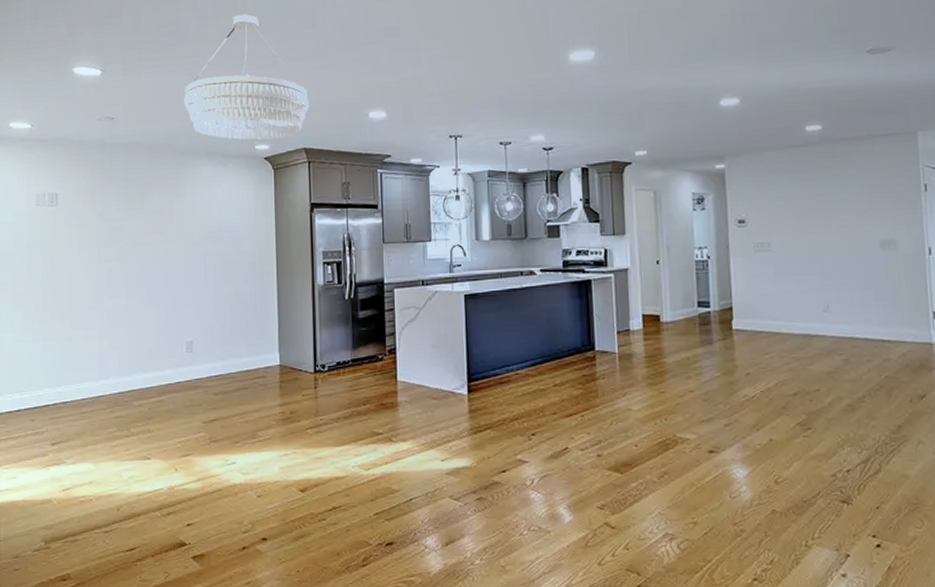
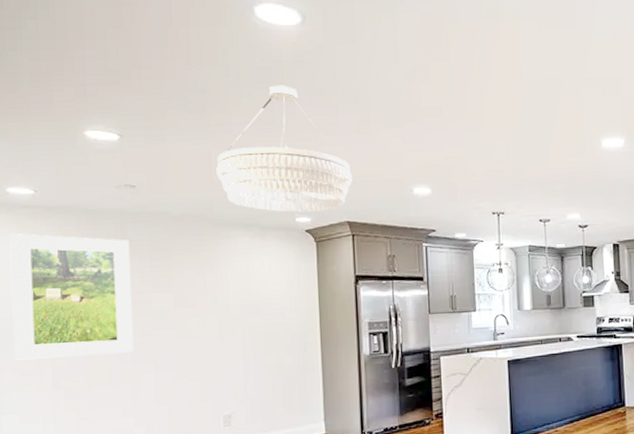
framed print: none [11,165,110,282] -> present [9,234,134,360]

